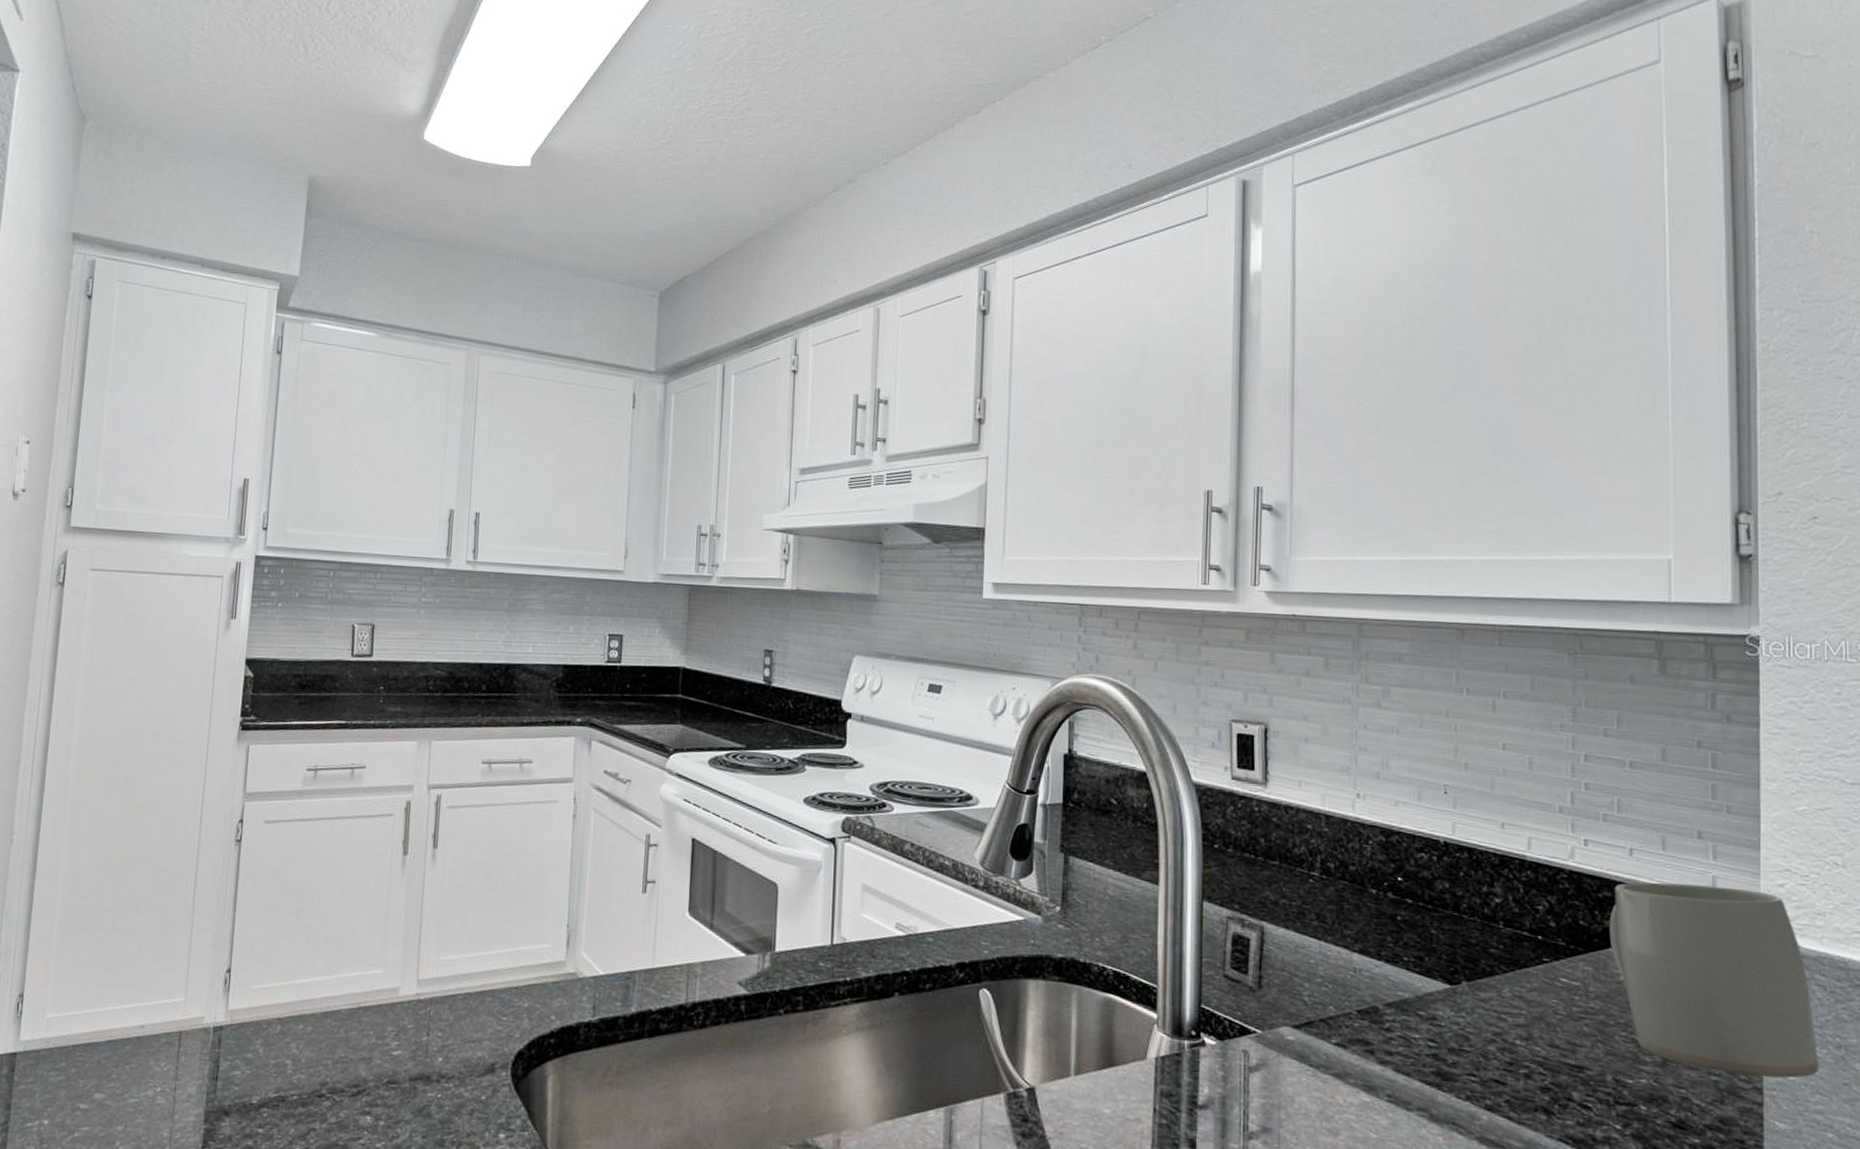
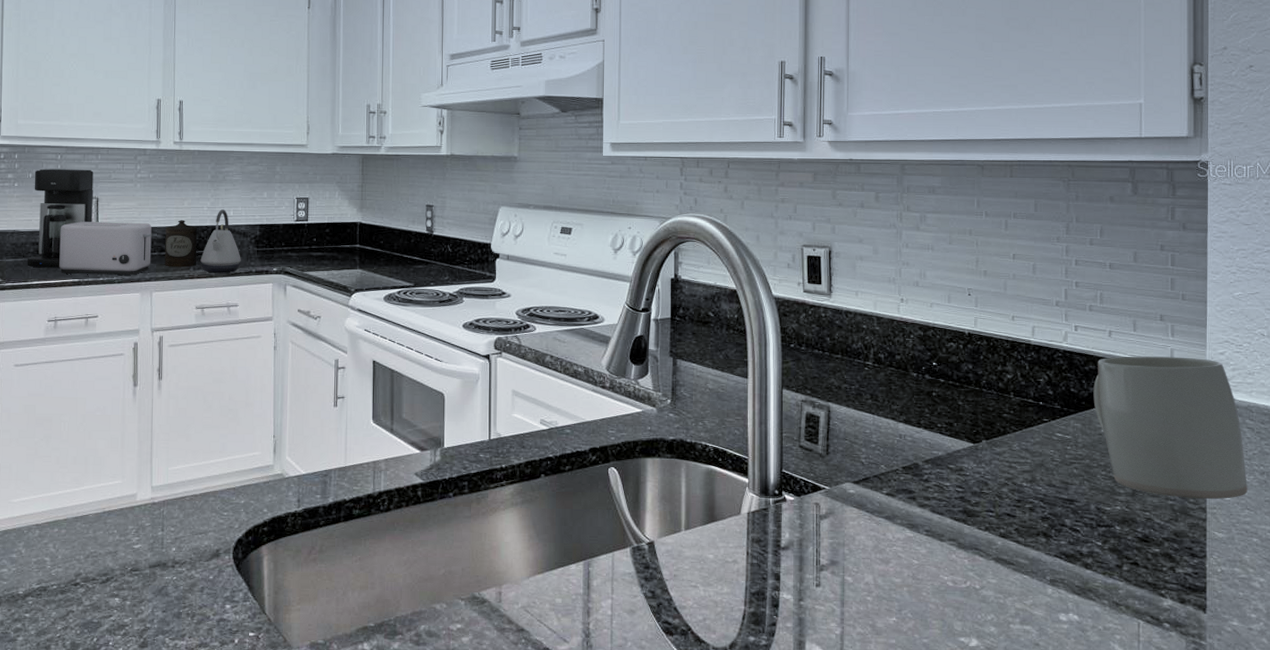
coffee maker: none [286,587,371,706] -> present [27,169,94,267]
toaster: none [324,652,435,720] -> present [59,222,152,276]
canister: none [448,654,489,713] -> present [165,219,198,268]
kettle: none [490,644,539,722] -> present [200,209,241,274]

